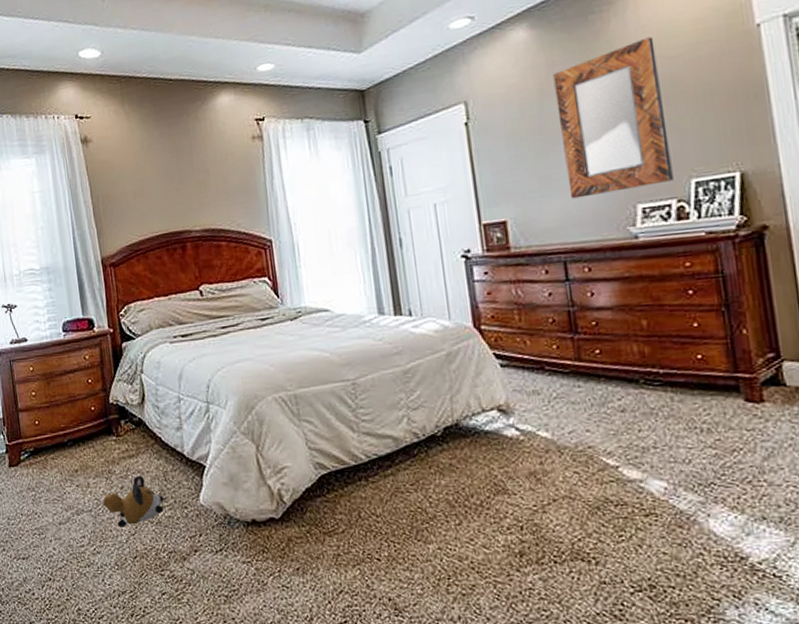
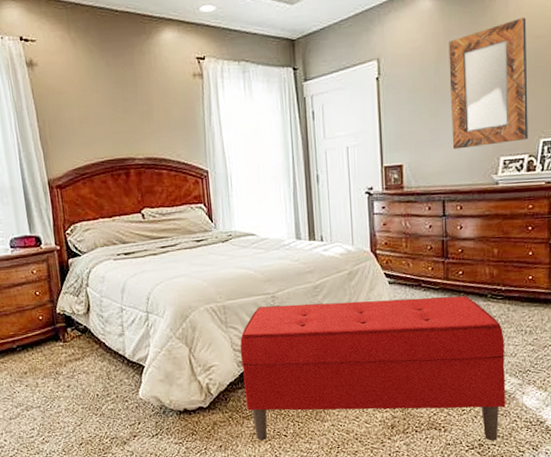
plush toy: present [100,475,165,528] -> none [48,375,108,420]
bench: none [316,381,684,581] -> present [239,296,506,441]

